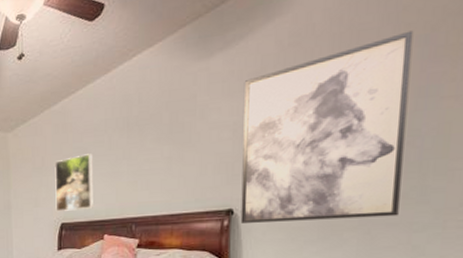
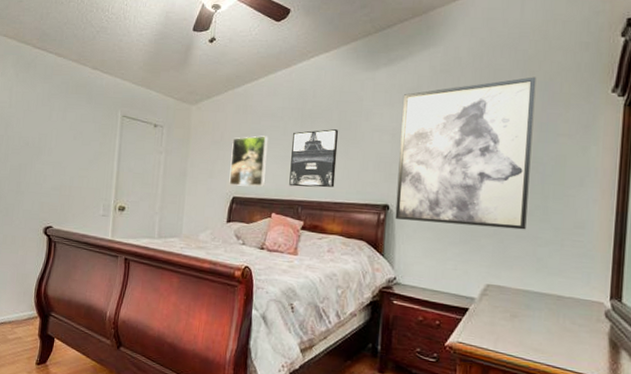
wall art: none [120,134,171,204] -> present [289,129,339,188]

